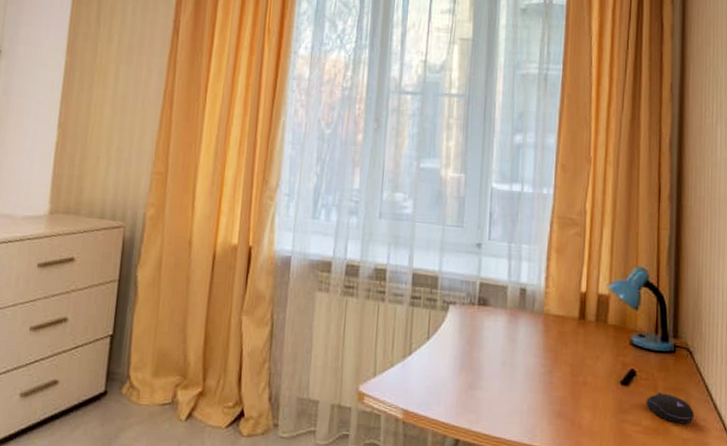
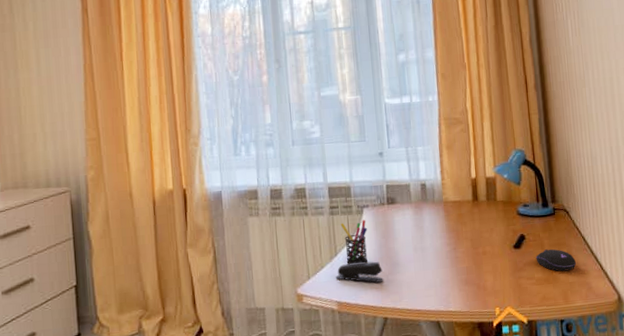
stapler: none [405,366,462,396] -> present [335,261,383,283]
pen holder: none [420,317,450,370] -> present [340,219,367,264]

